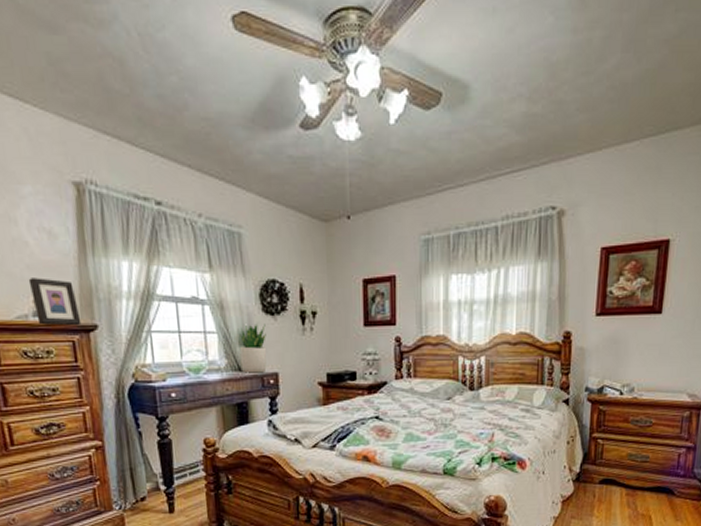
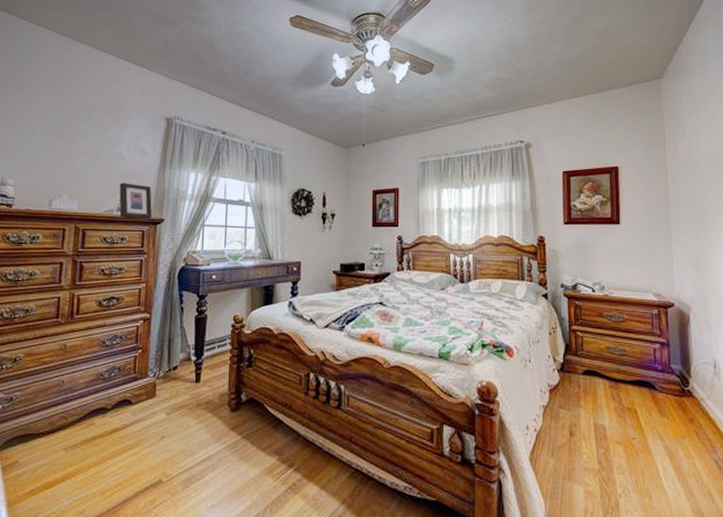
planter: present [239,323,267,373] -> none [271,222,294,261]

